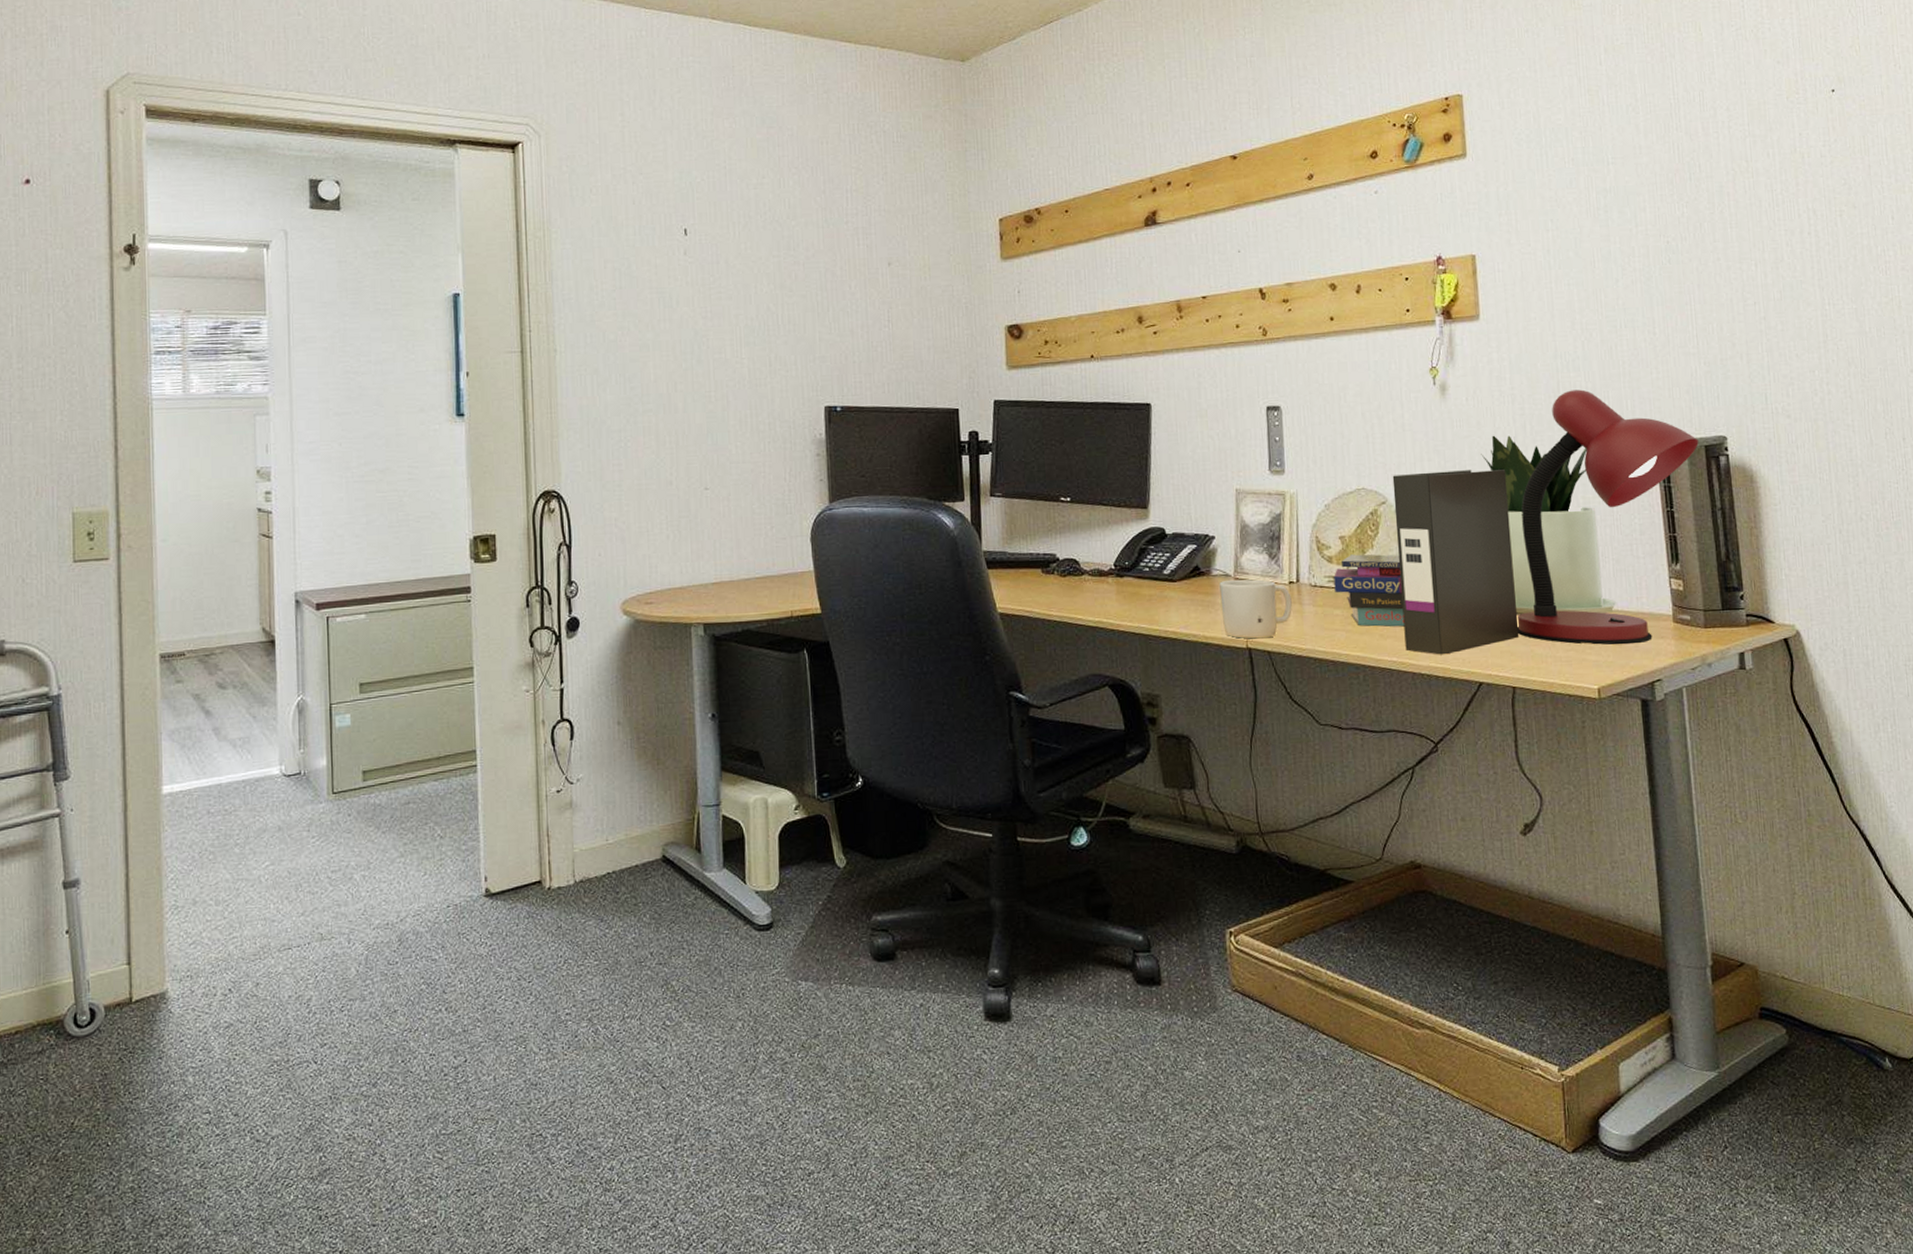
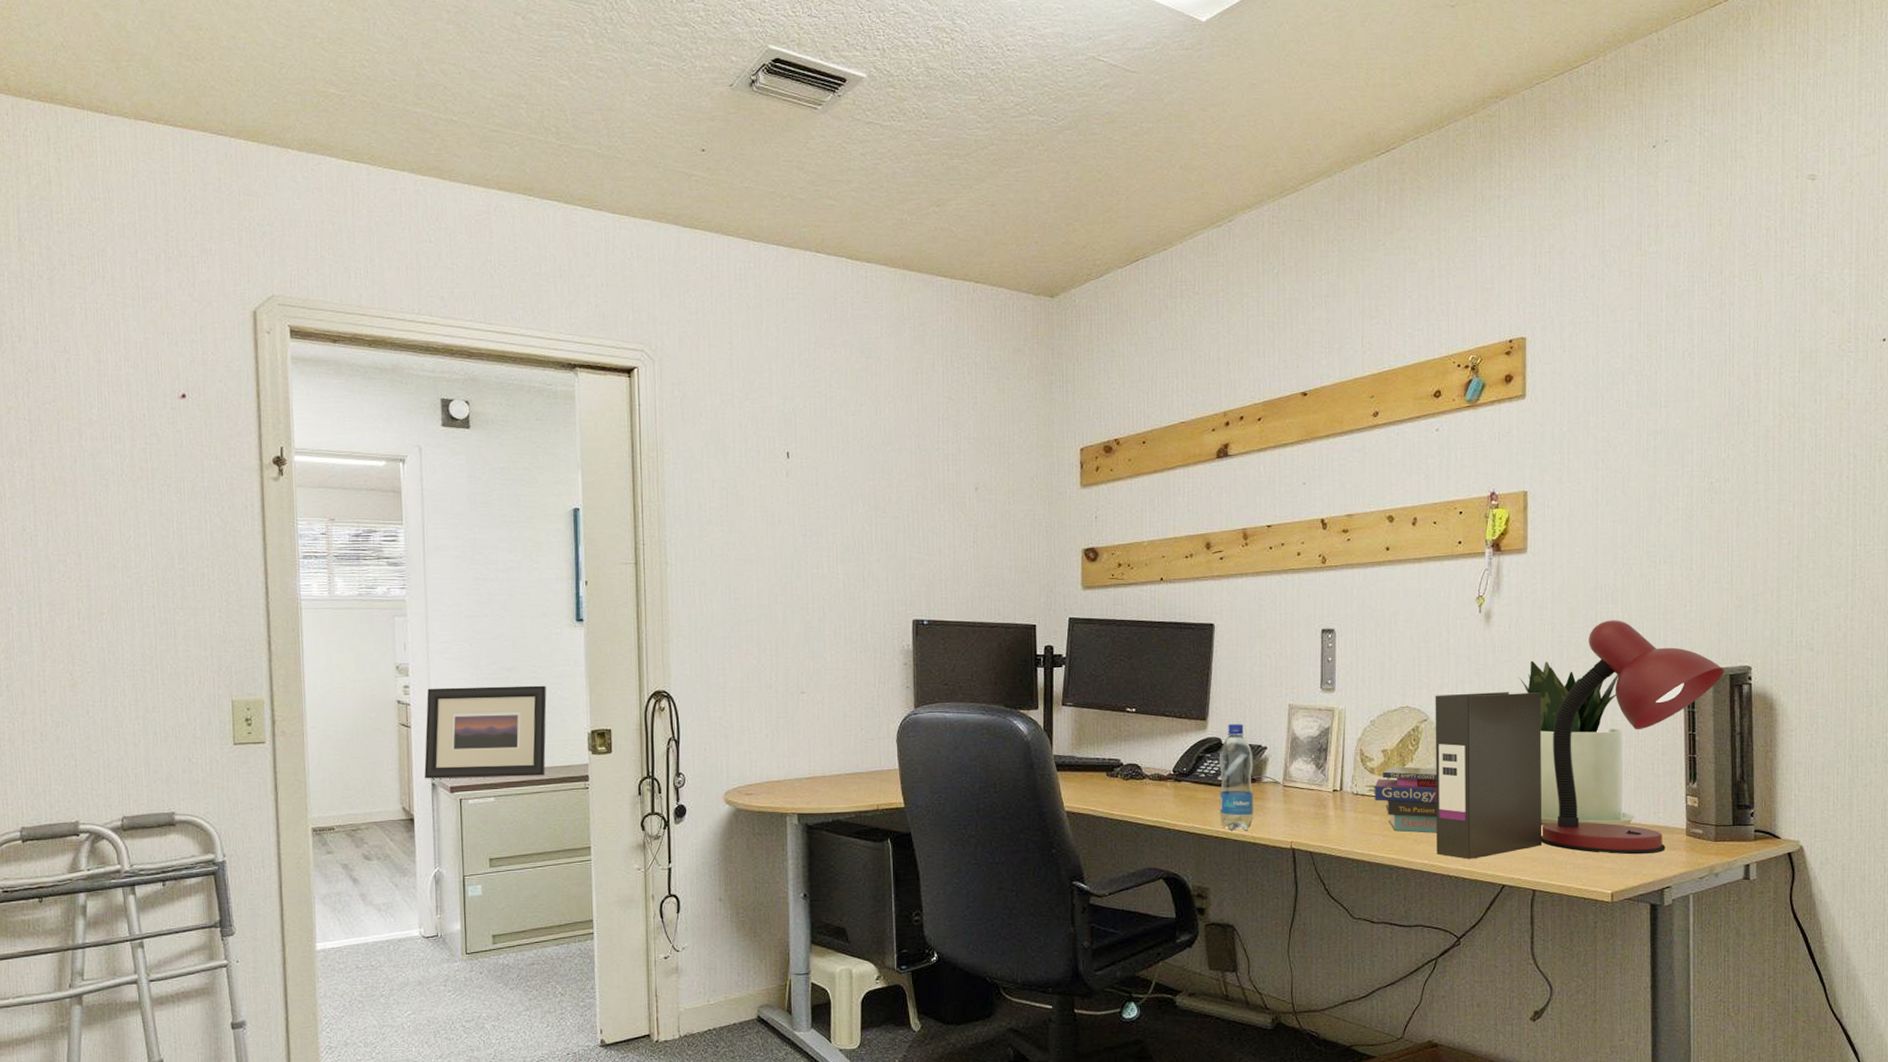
picture frame: none [287,487,424,595] -> present [424,685,547,779]
bottle: none [1163,511,1205,630] -> present [1219,723,1254,831]
mug: present [1219,579,1292,639] -> none [1269,786,1335,841]

